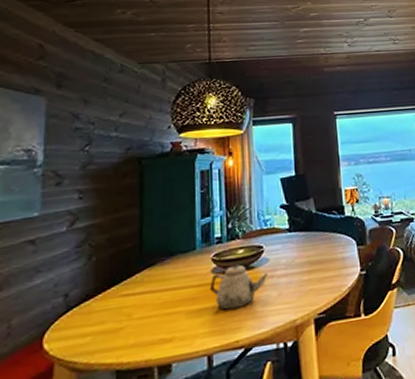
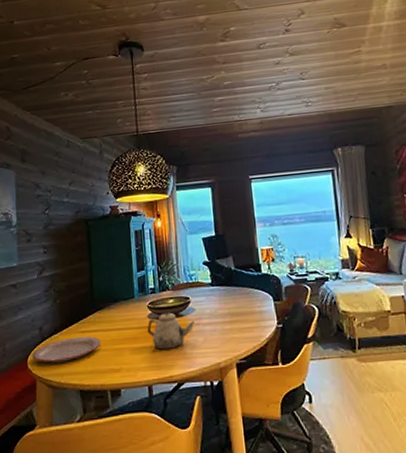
plate: none [51,300,149,340] -> present [32,336,101,363]

